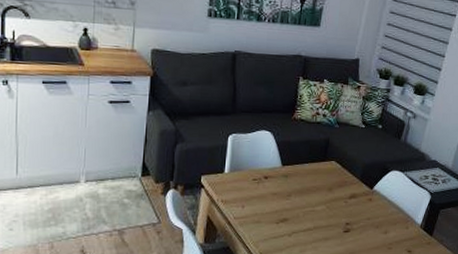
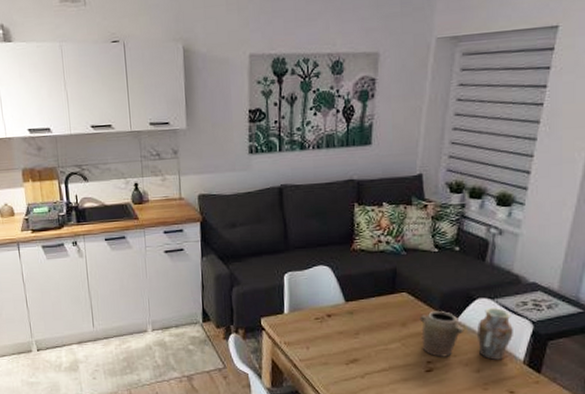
jar set: none [344,178,416,223] -> present [419,307,513,360]

